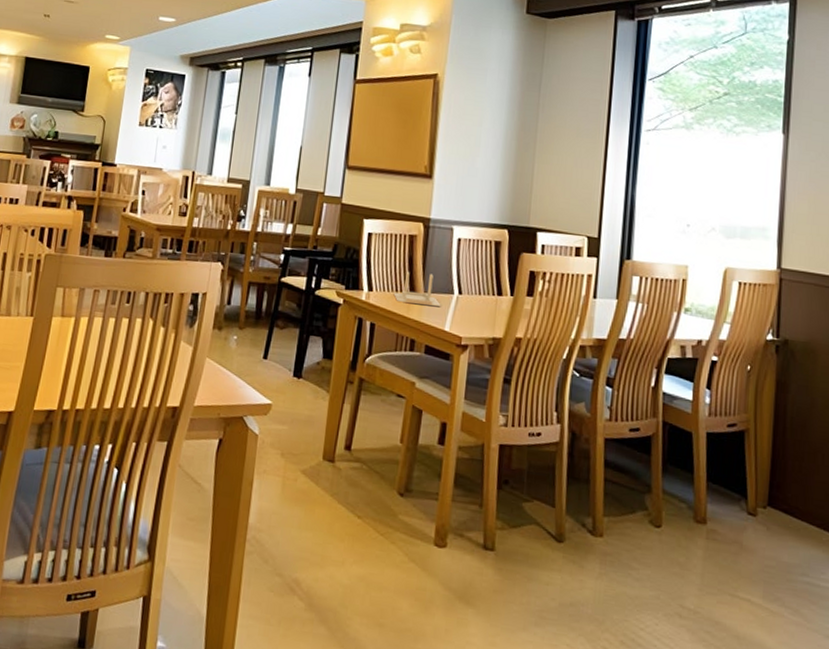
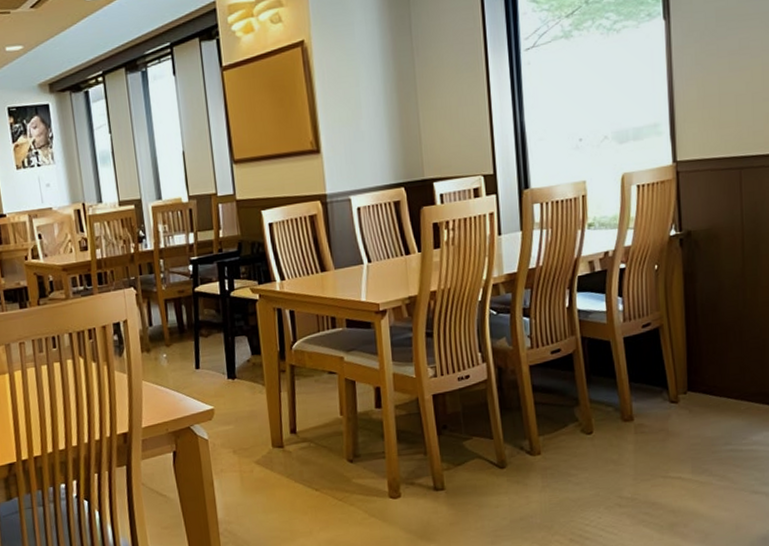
napkin holder: present [393,271,441,307] -> none [305,249,354,285]

